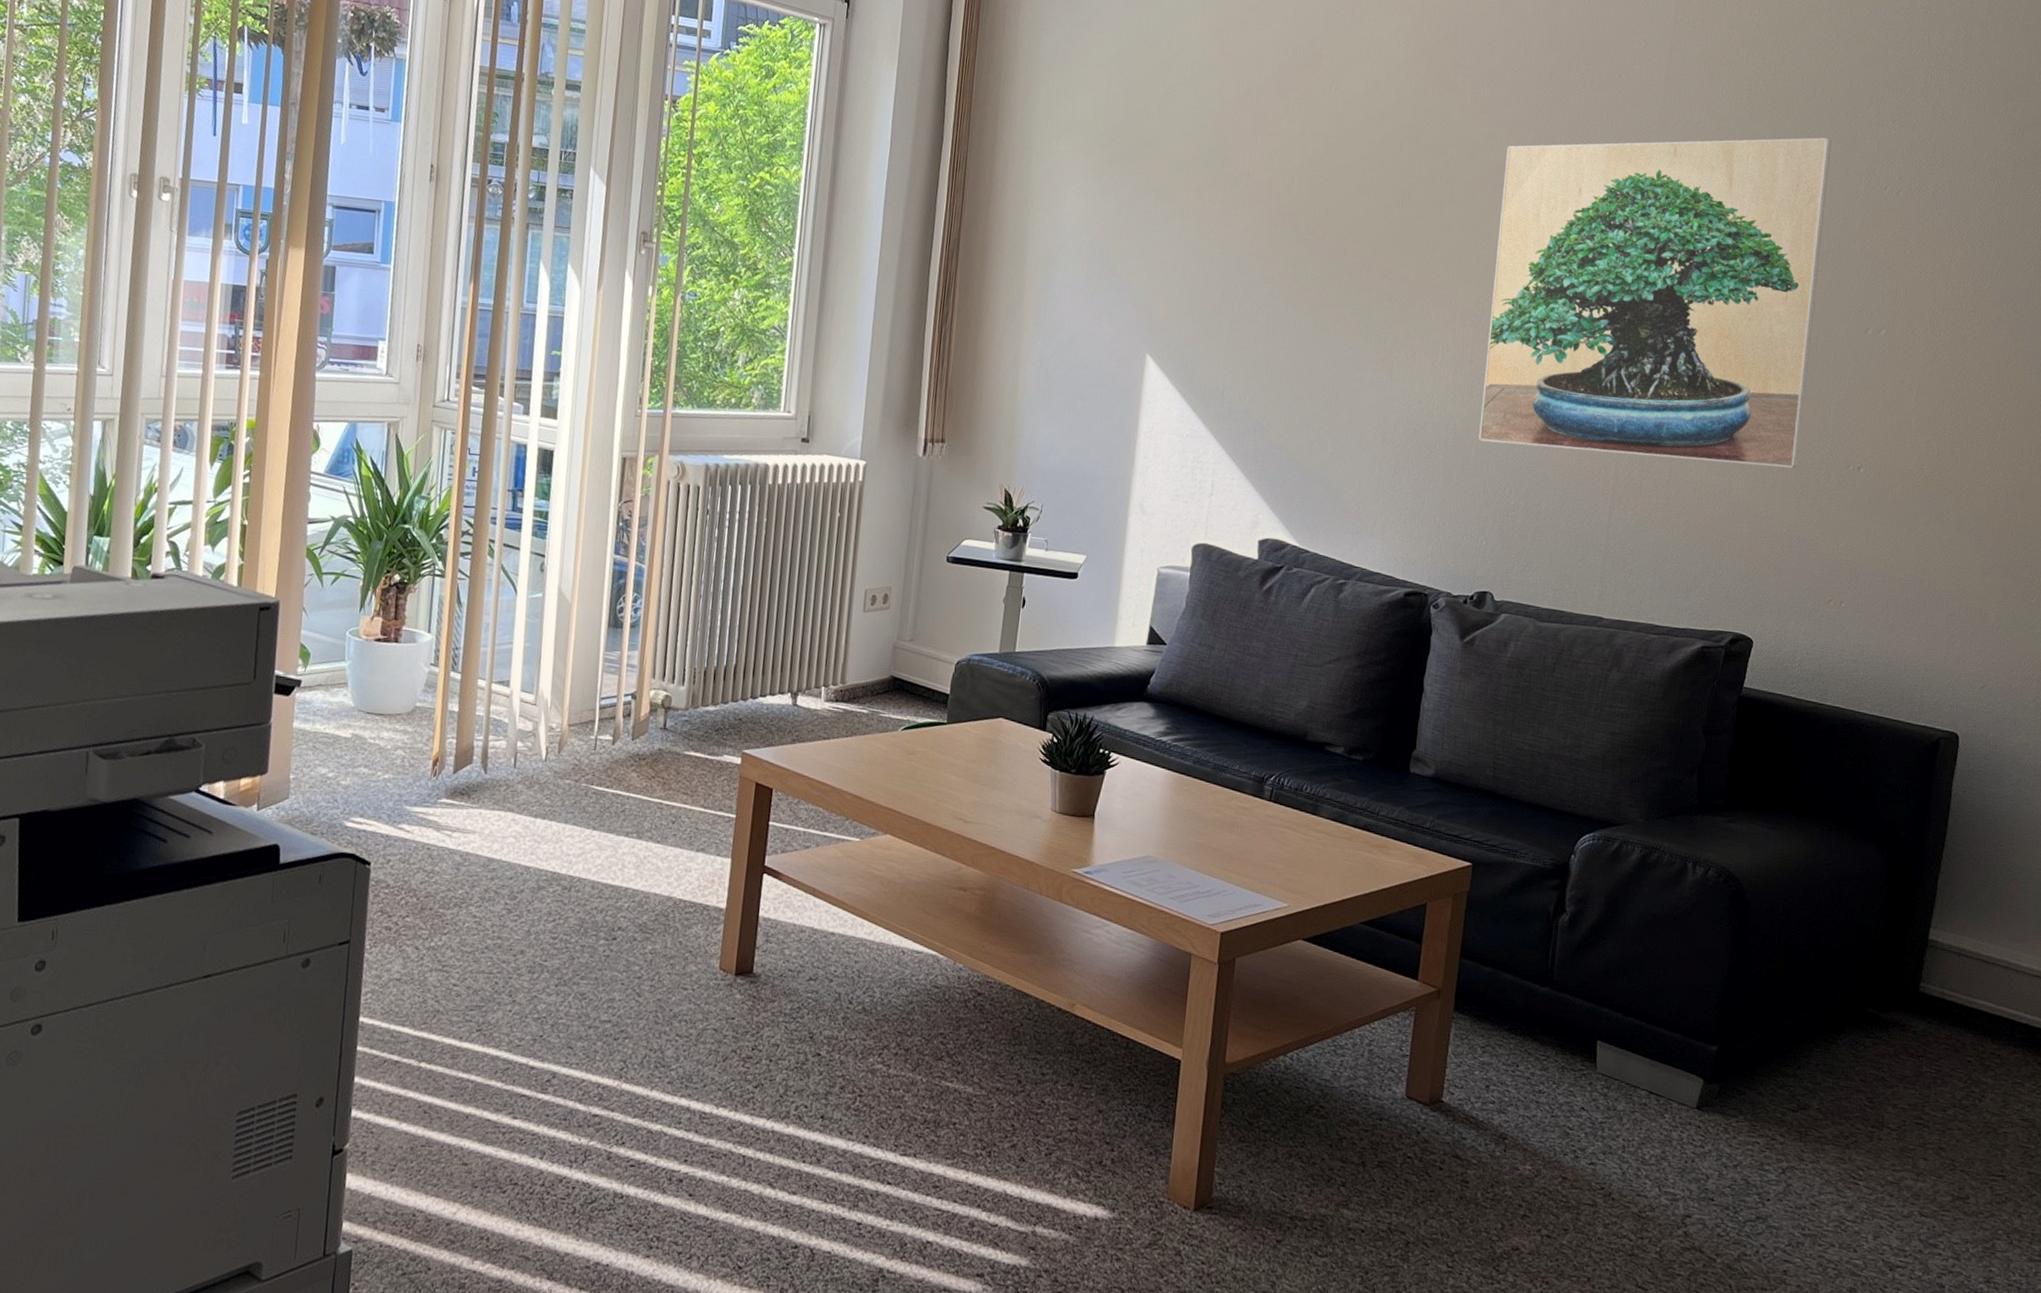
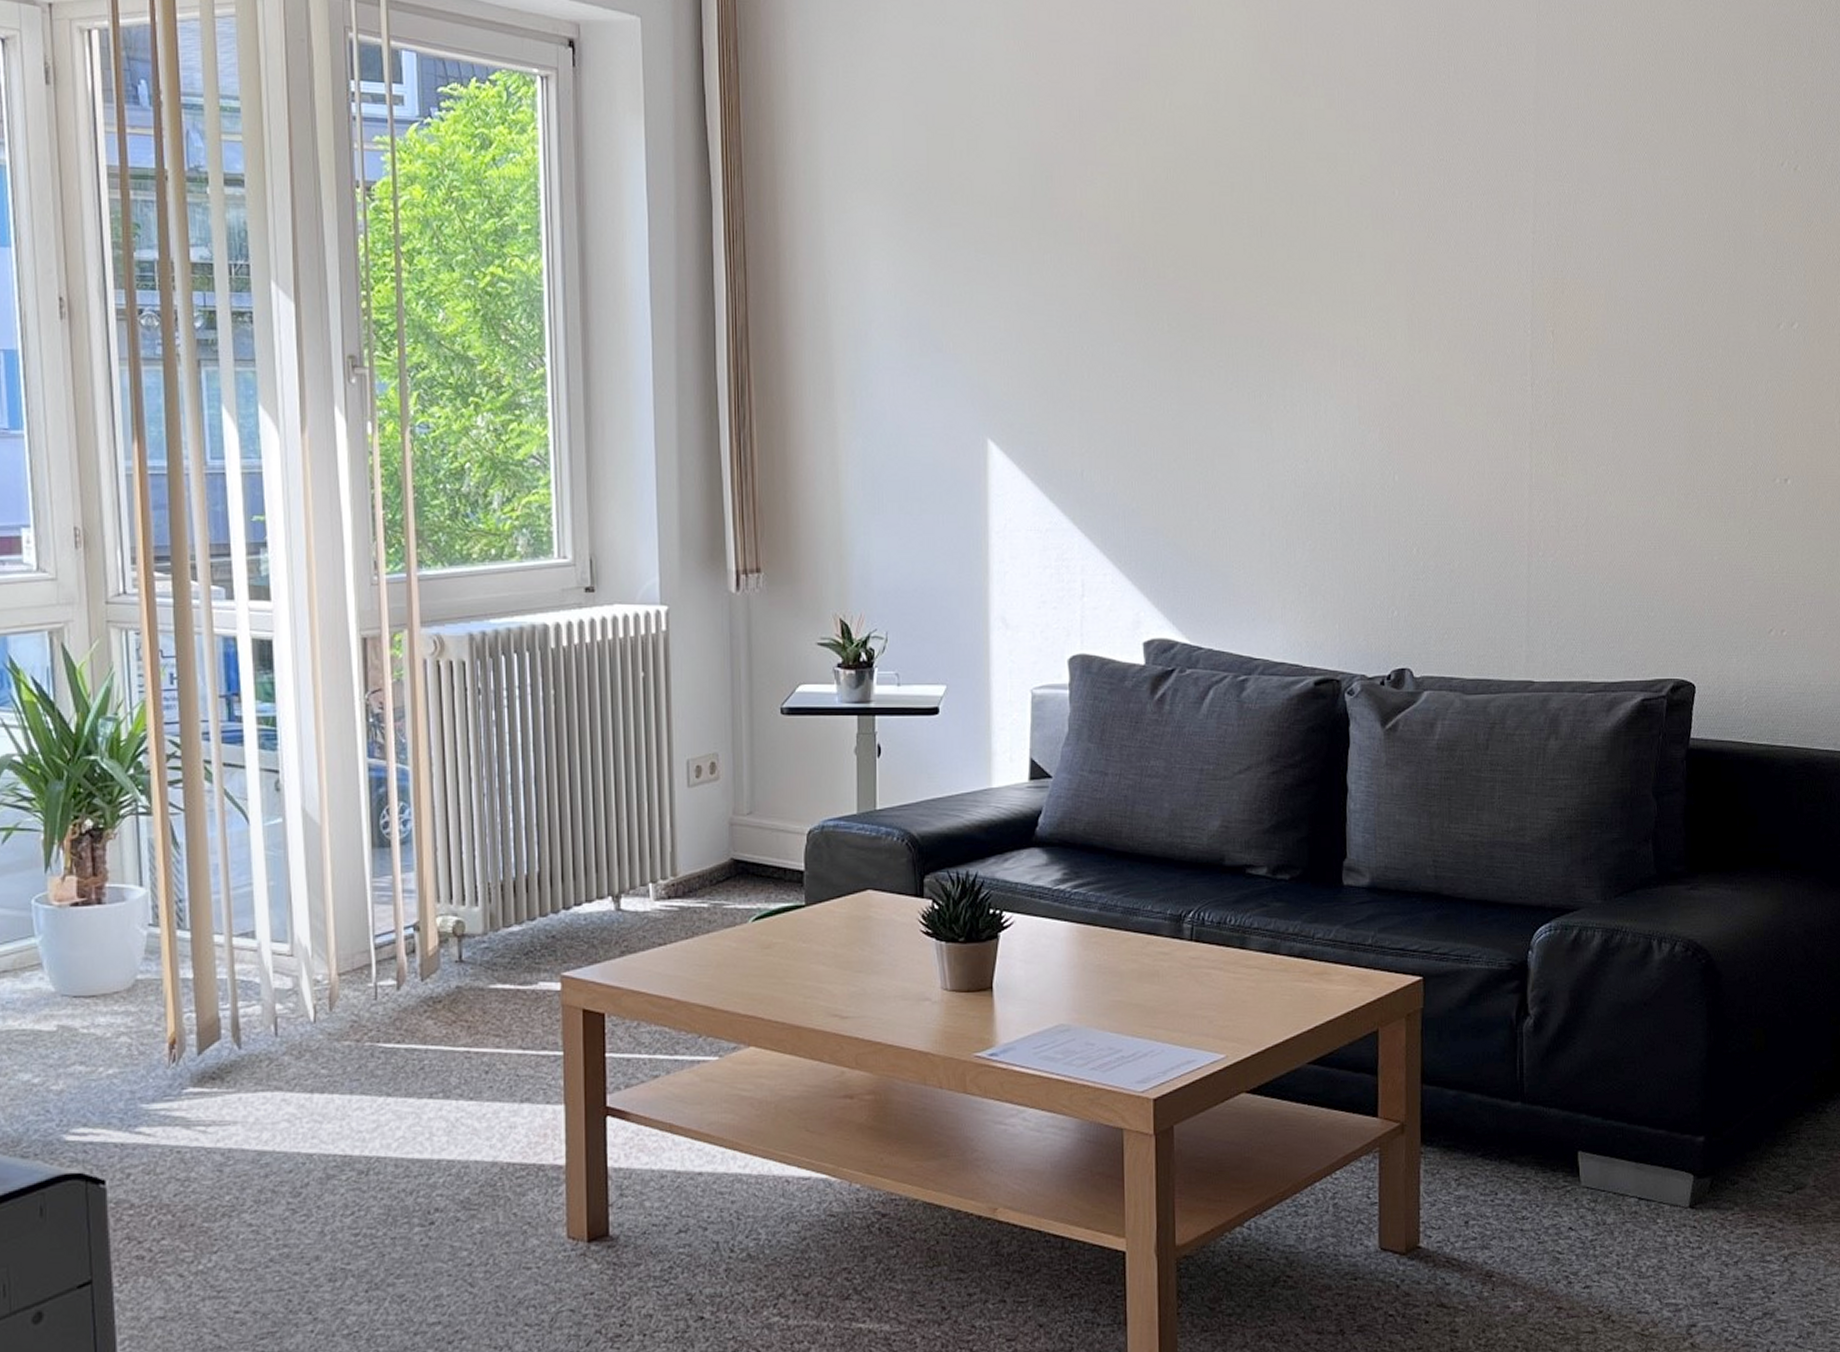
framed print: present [1478,137,1832,469] -> none [1371,112,1722,497]

